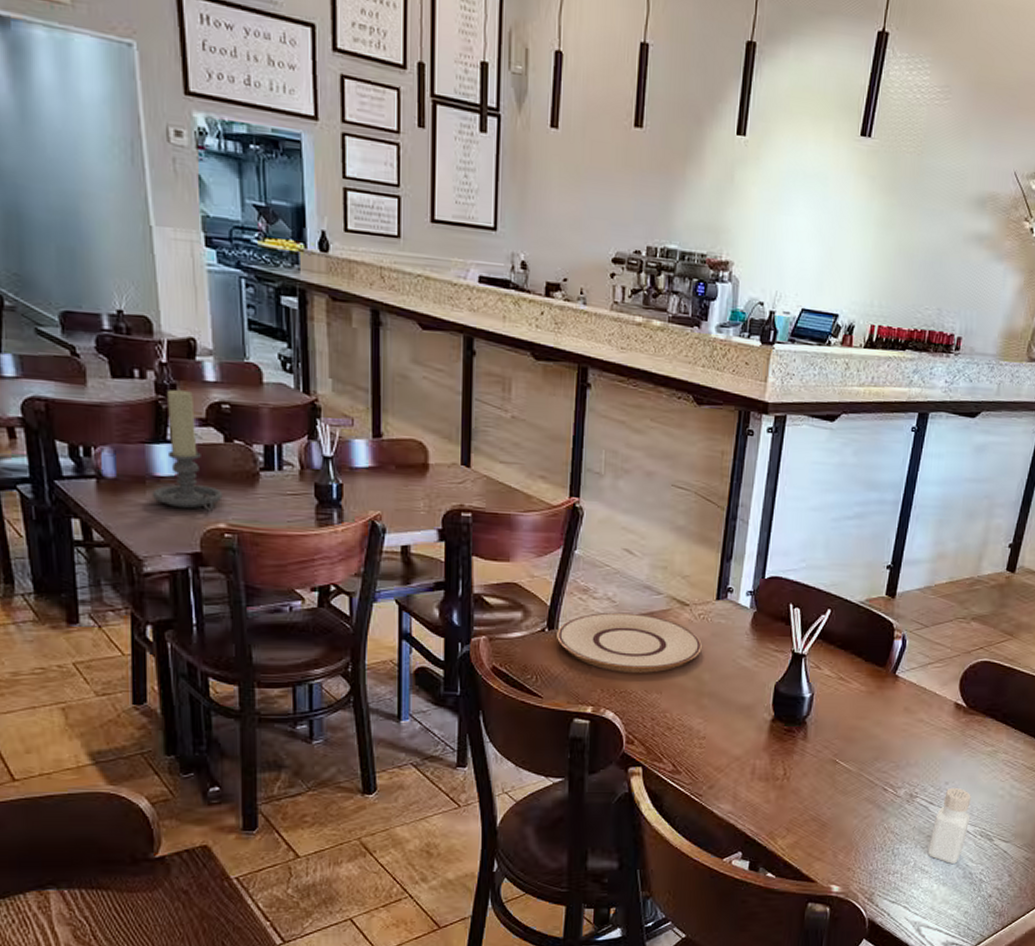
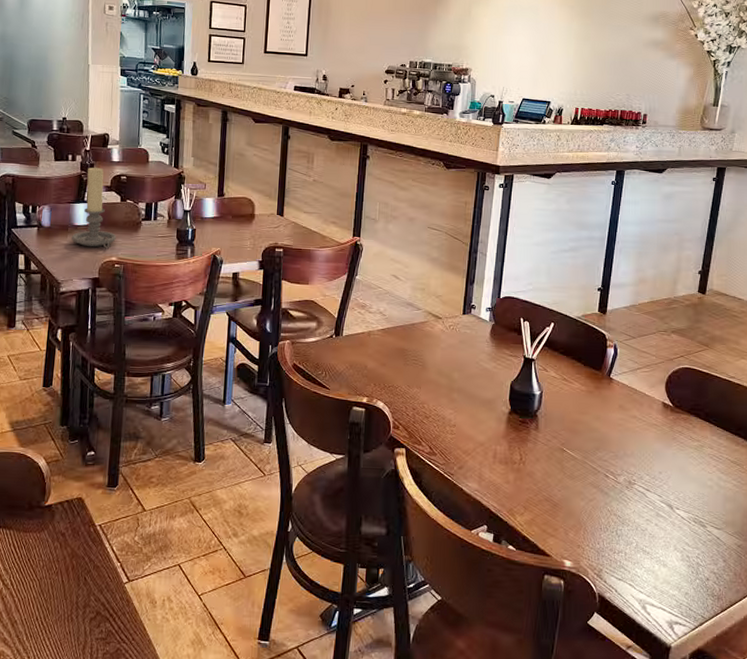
plate: present [557,612,702,673] -> none [341,323,452,372]
pepper shaker: present [927,788,971,865] -> none [647,477,684,548]

